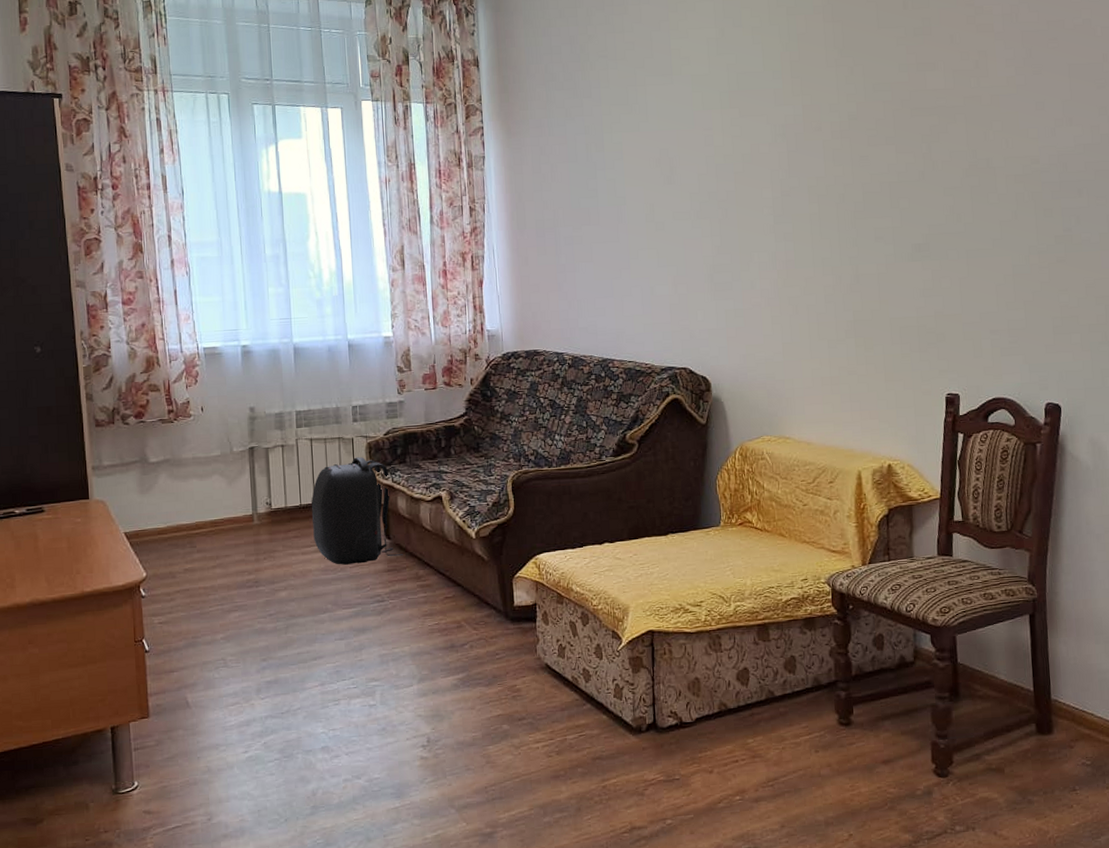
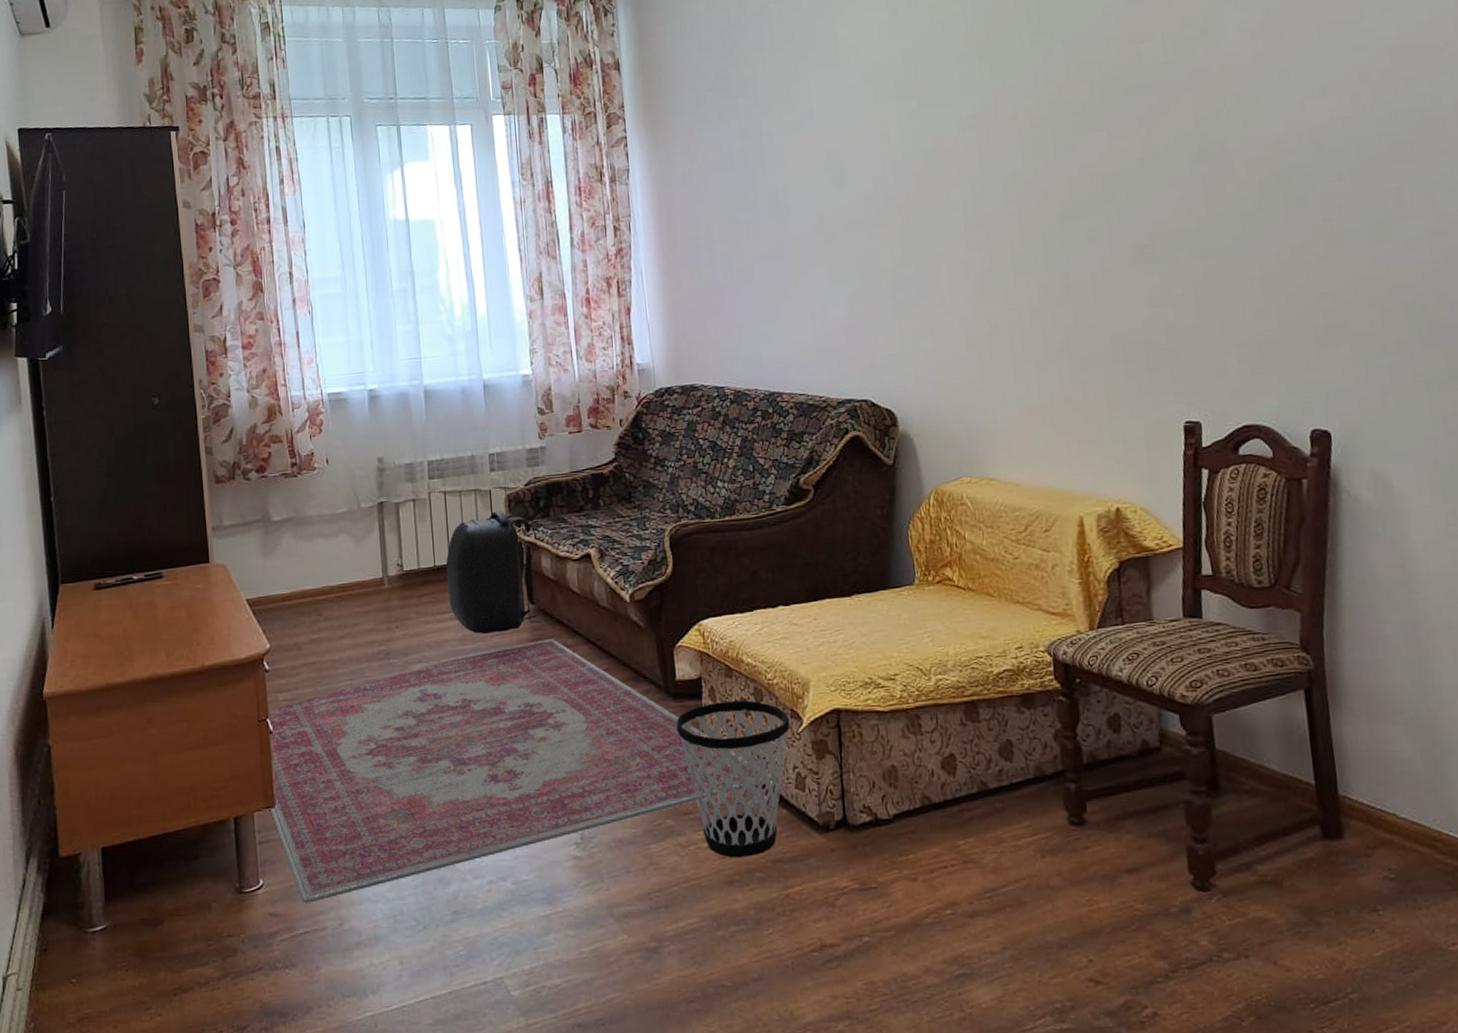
rug: none [144,570,595,802] -> present [269,639,773,903]
wastebasket: none [513,622,611,756] -> present [676,700,790,858]

